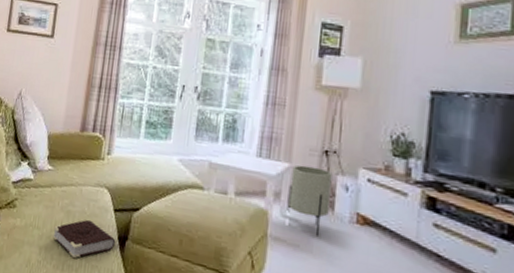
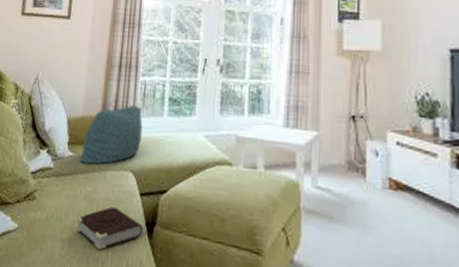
cushion: none [58,126,120,180] -> present [80,106,143,165]
planter: present [287,165,333,236] -> none [318,132,361,205]

